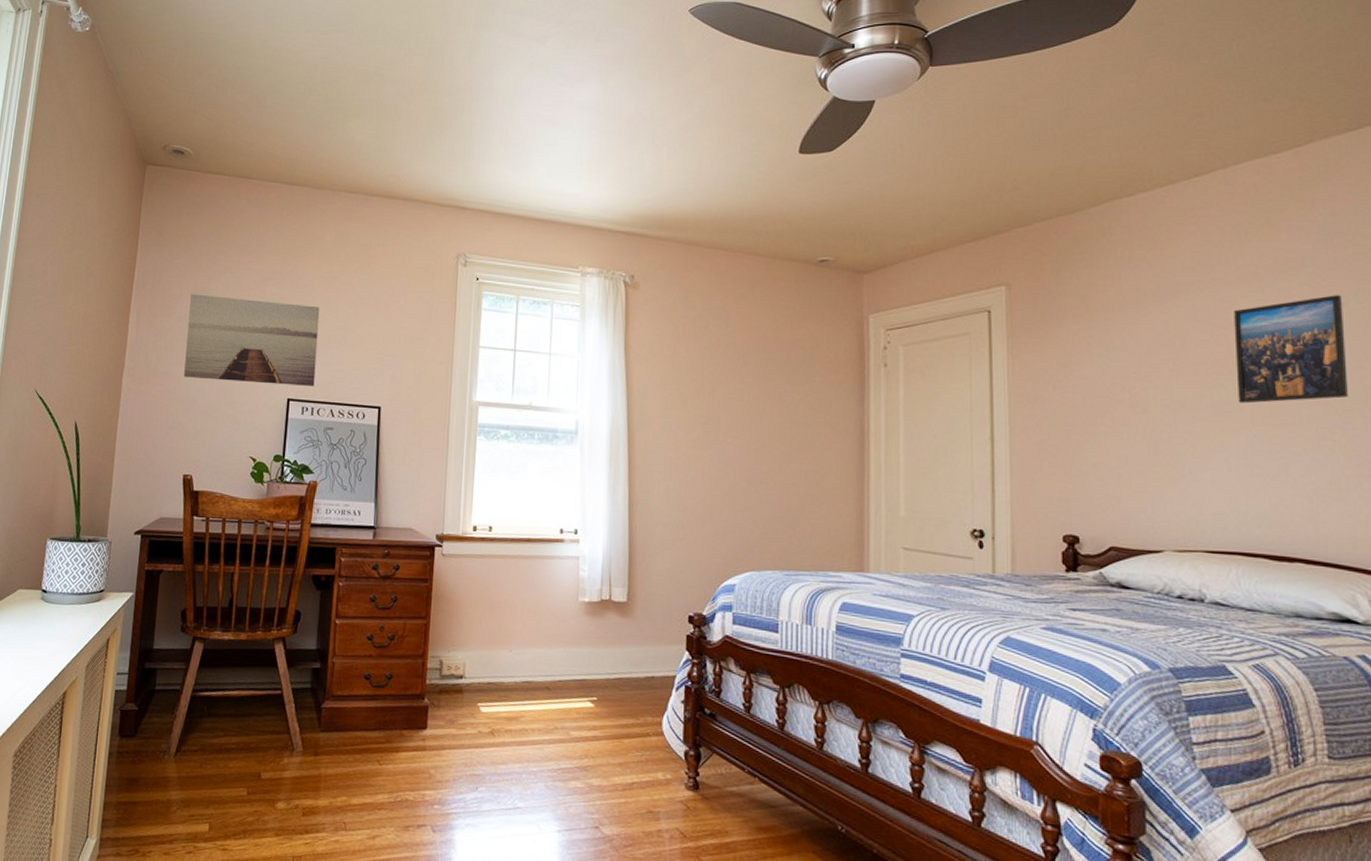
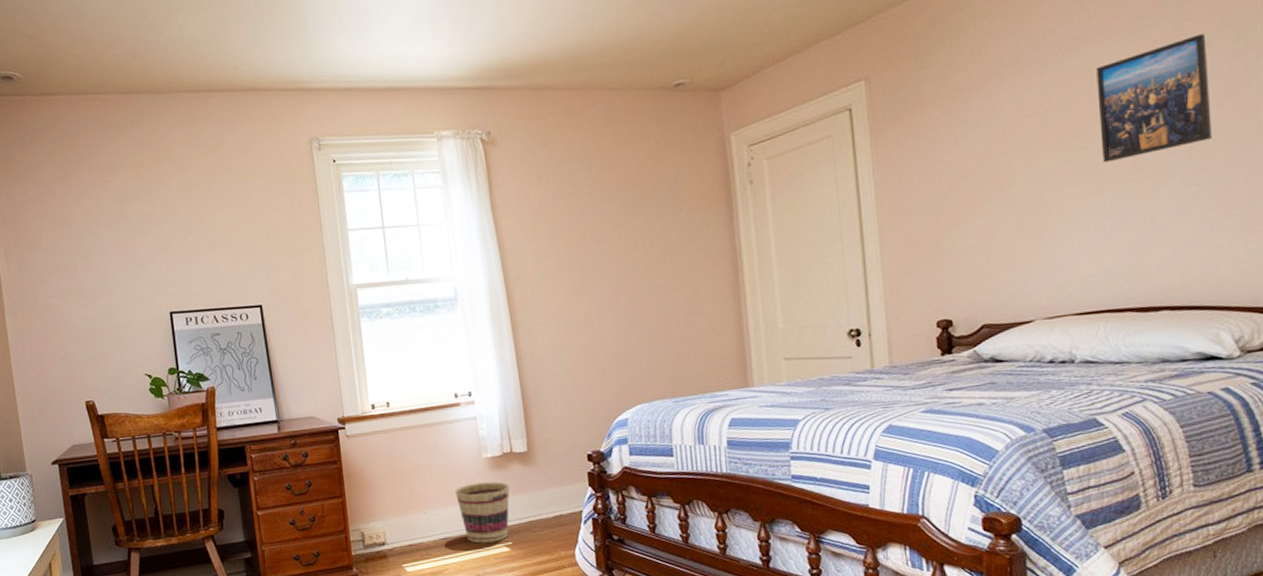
wall art: present [184,294,320,387] -> none [53,216,193,308]
basket: none [545,627,603,695] -> present [455,481,510,543]

